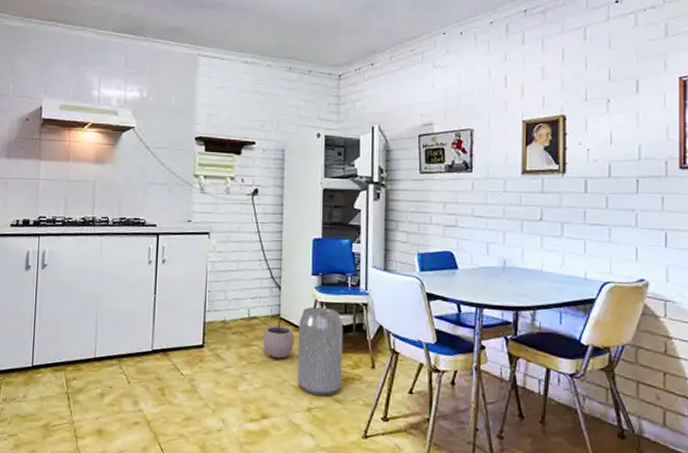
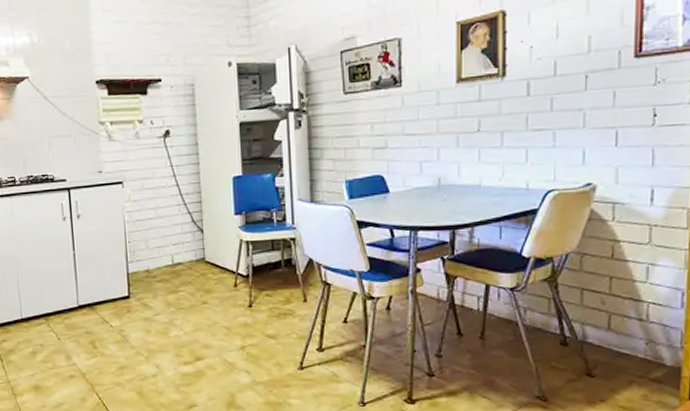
plant pot: present [263,318,294,359] -> none [189,262,222,302]
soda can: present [297,306,344,396] -> none [225,246,274,334]

